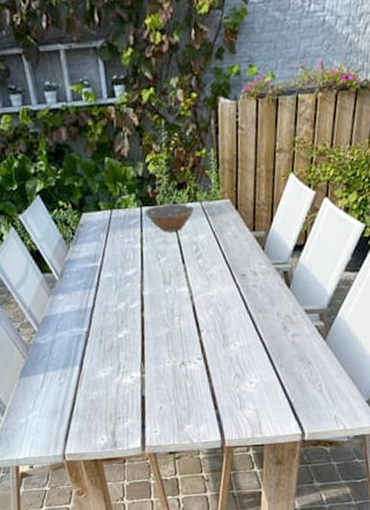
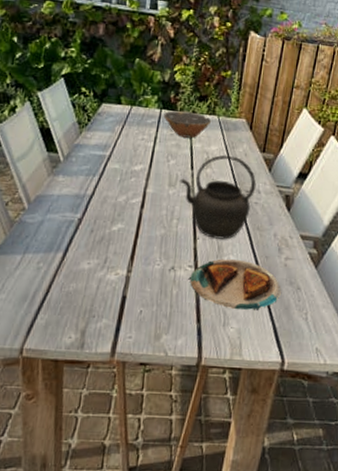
kettle: none [173,241,252,329] -> present [179,155,257,240]
plate: none [199,344,293,393] -> present [188,259,282,310]

